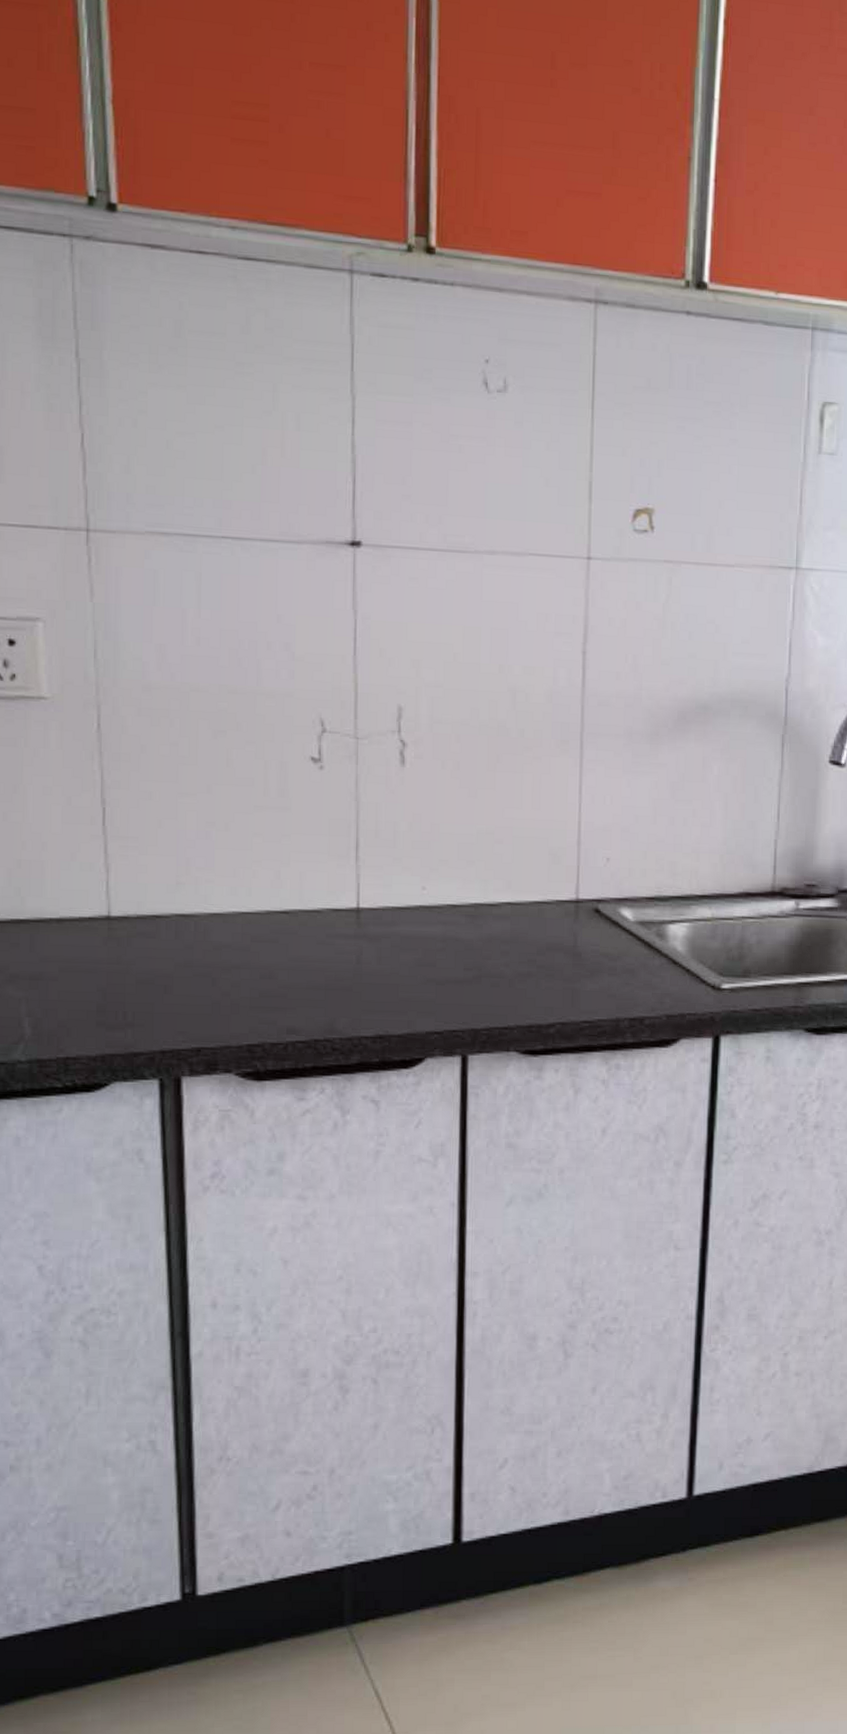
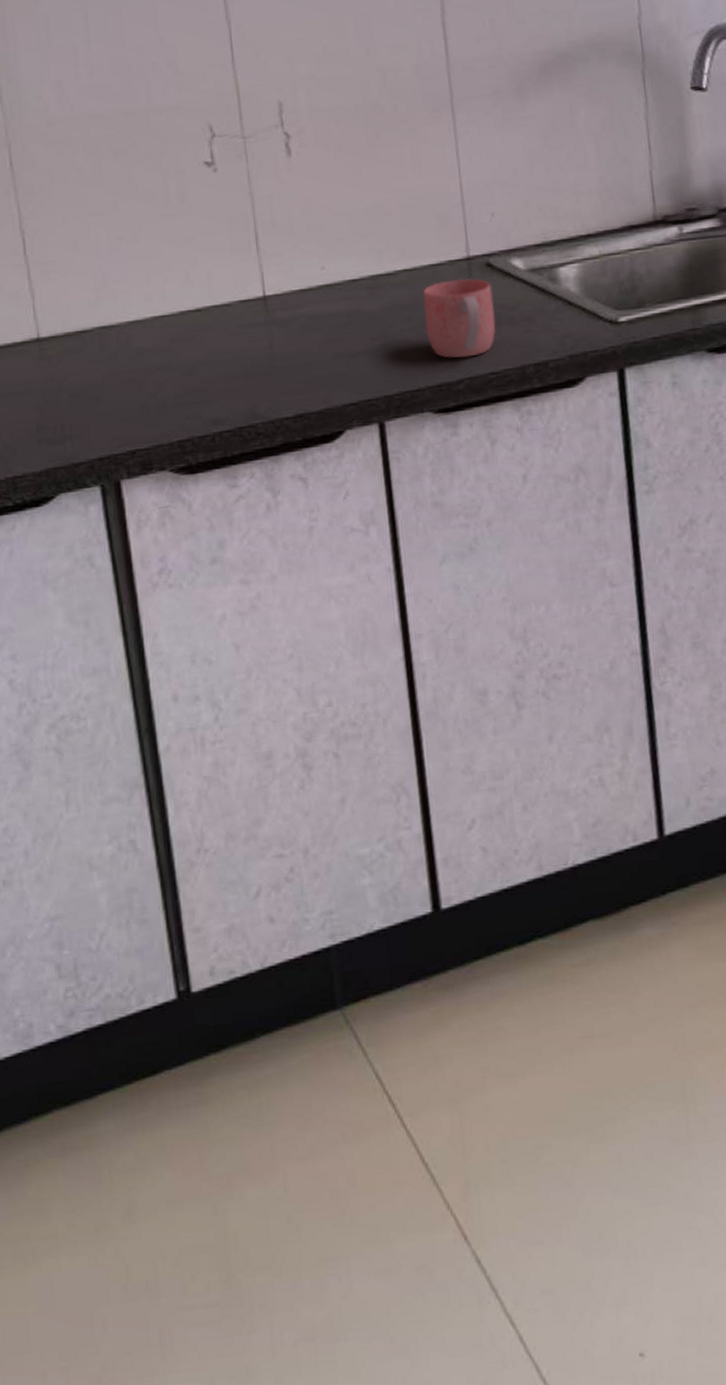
mug: none [523,920,597,1002] -> present [423,278,496,359]

